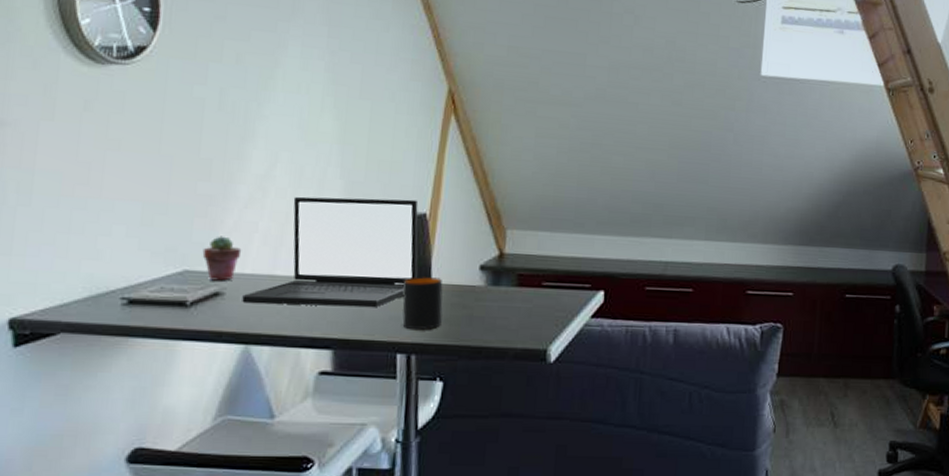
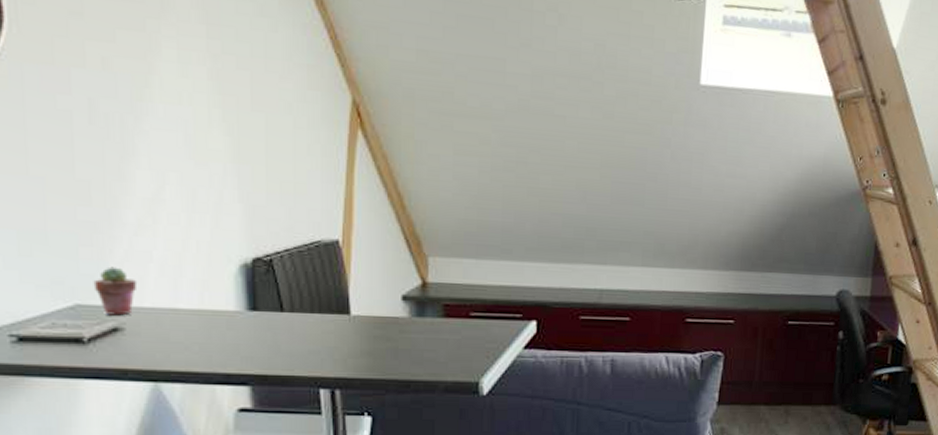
laptop: present [242,196,419,308] -> none [145,222,334,342]
mug: present [402,276,444,330] -> none [319,307,367,365]

